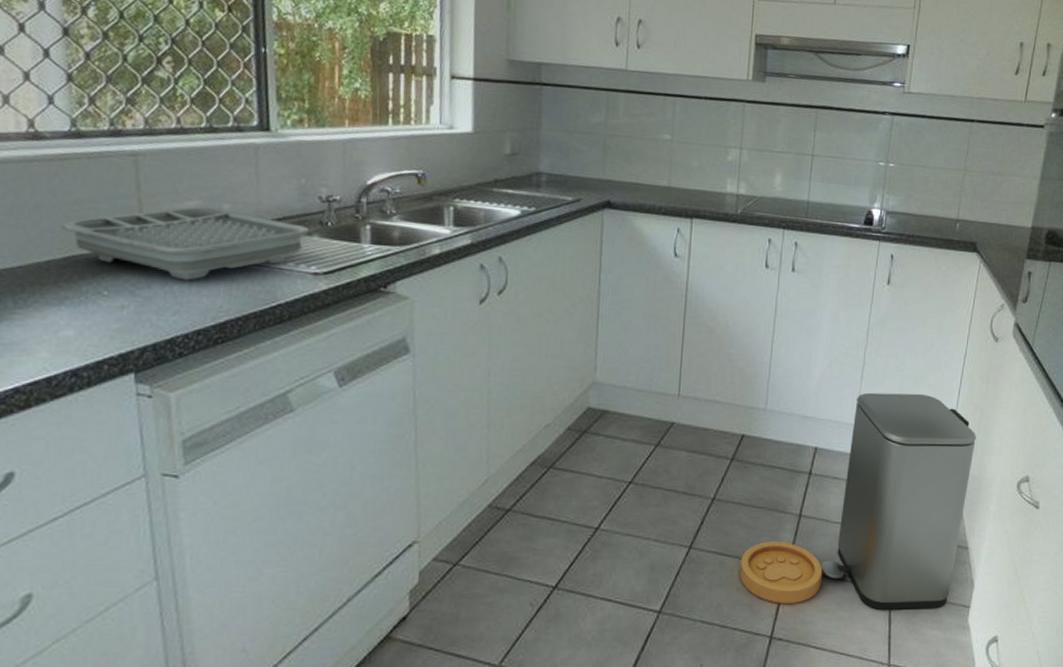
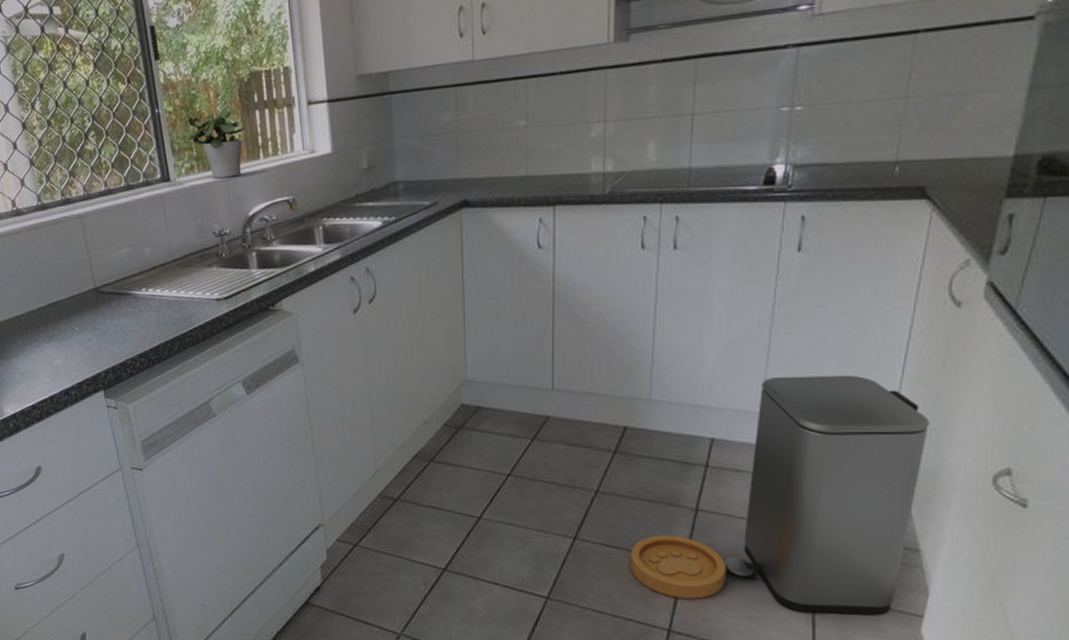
dish rack: present [61,207,310,281] -> none [43,252,209,314]
potted plant: none [300,62,374,140] -> present [186,107,245,178]

